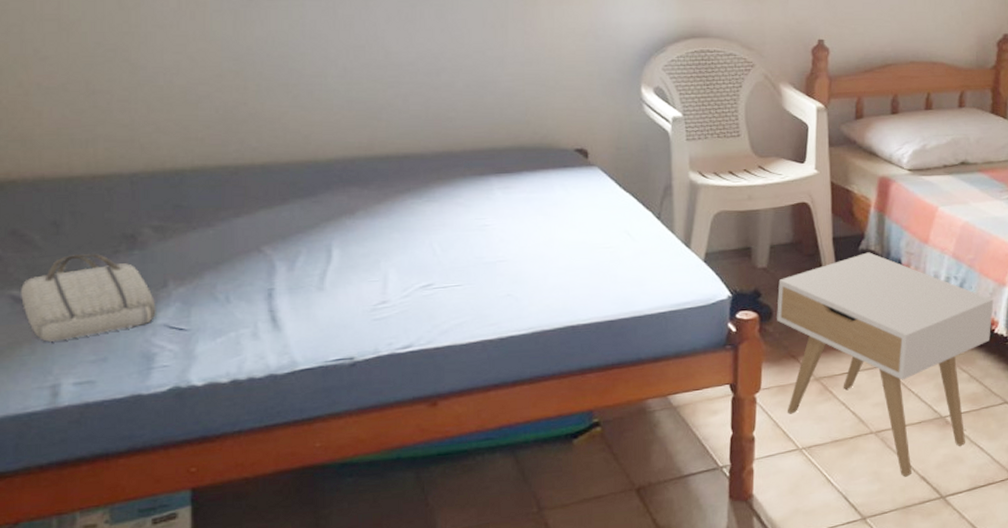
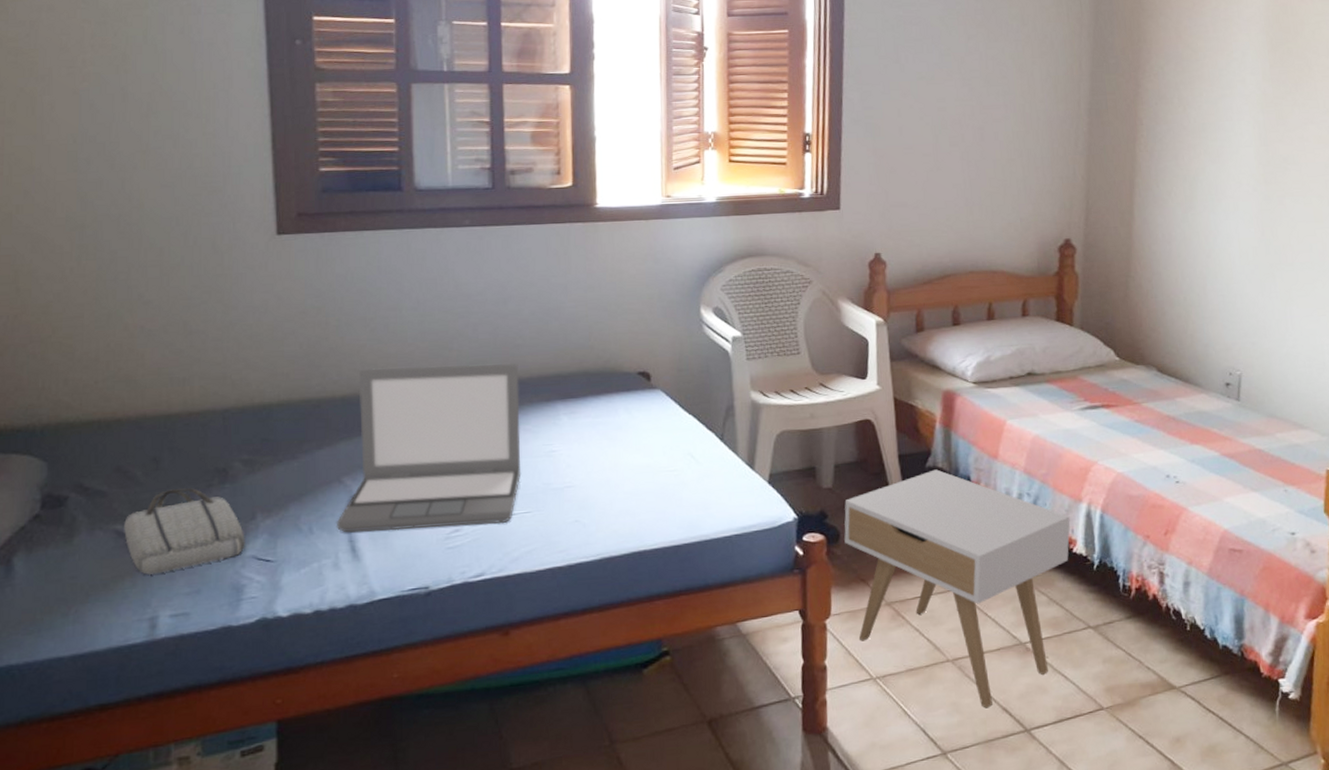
laptop: none [255,135,453,303] -> present [336,363,522,533]

